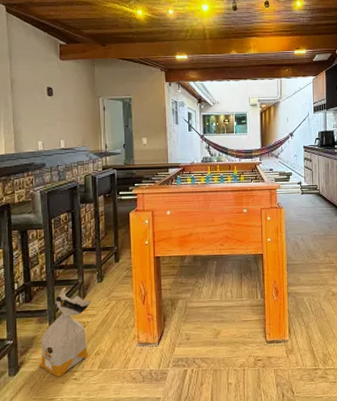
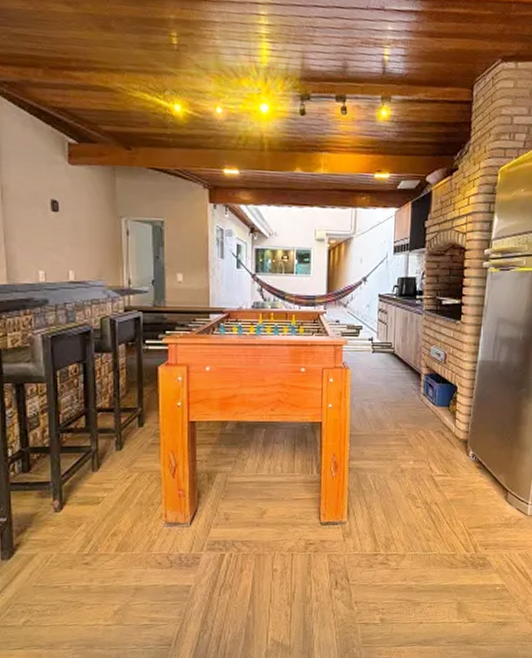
bag: present [39,287,92,377] -> none [41,455,109,562]

